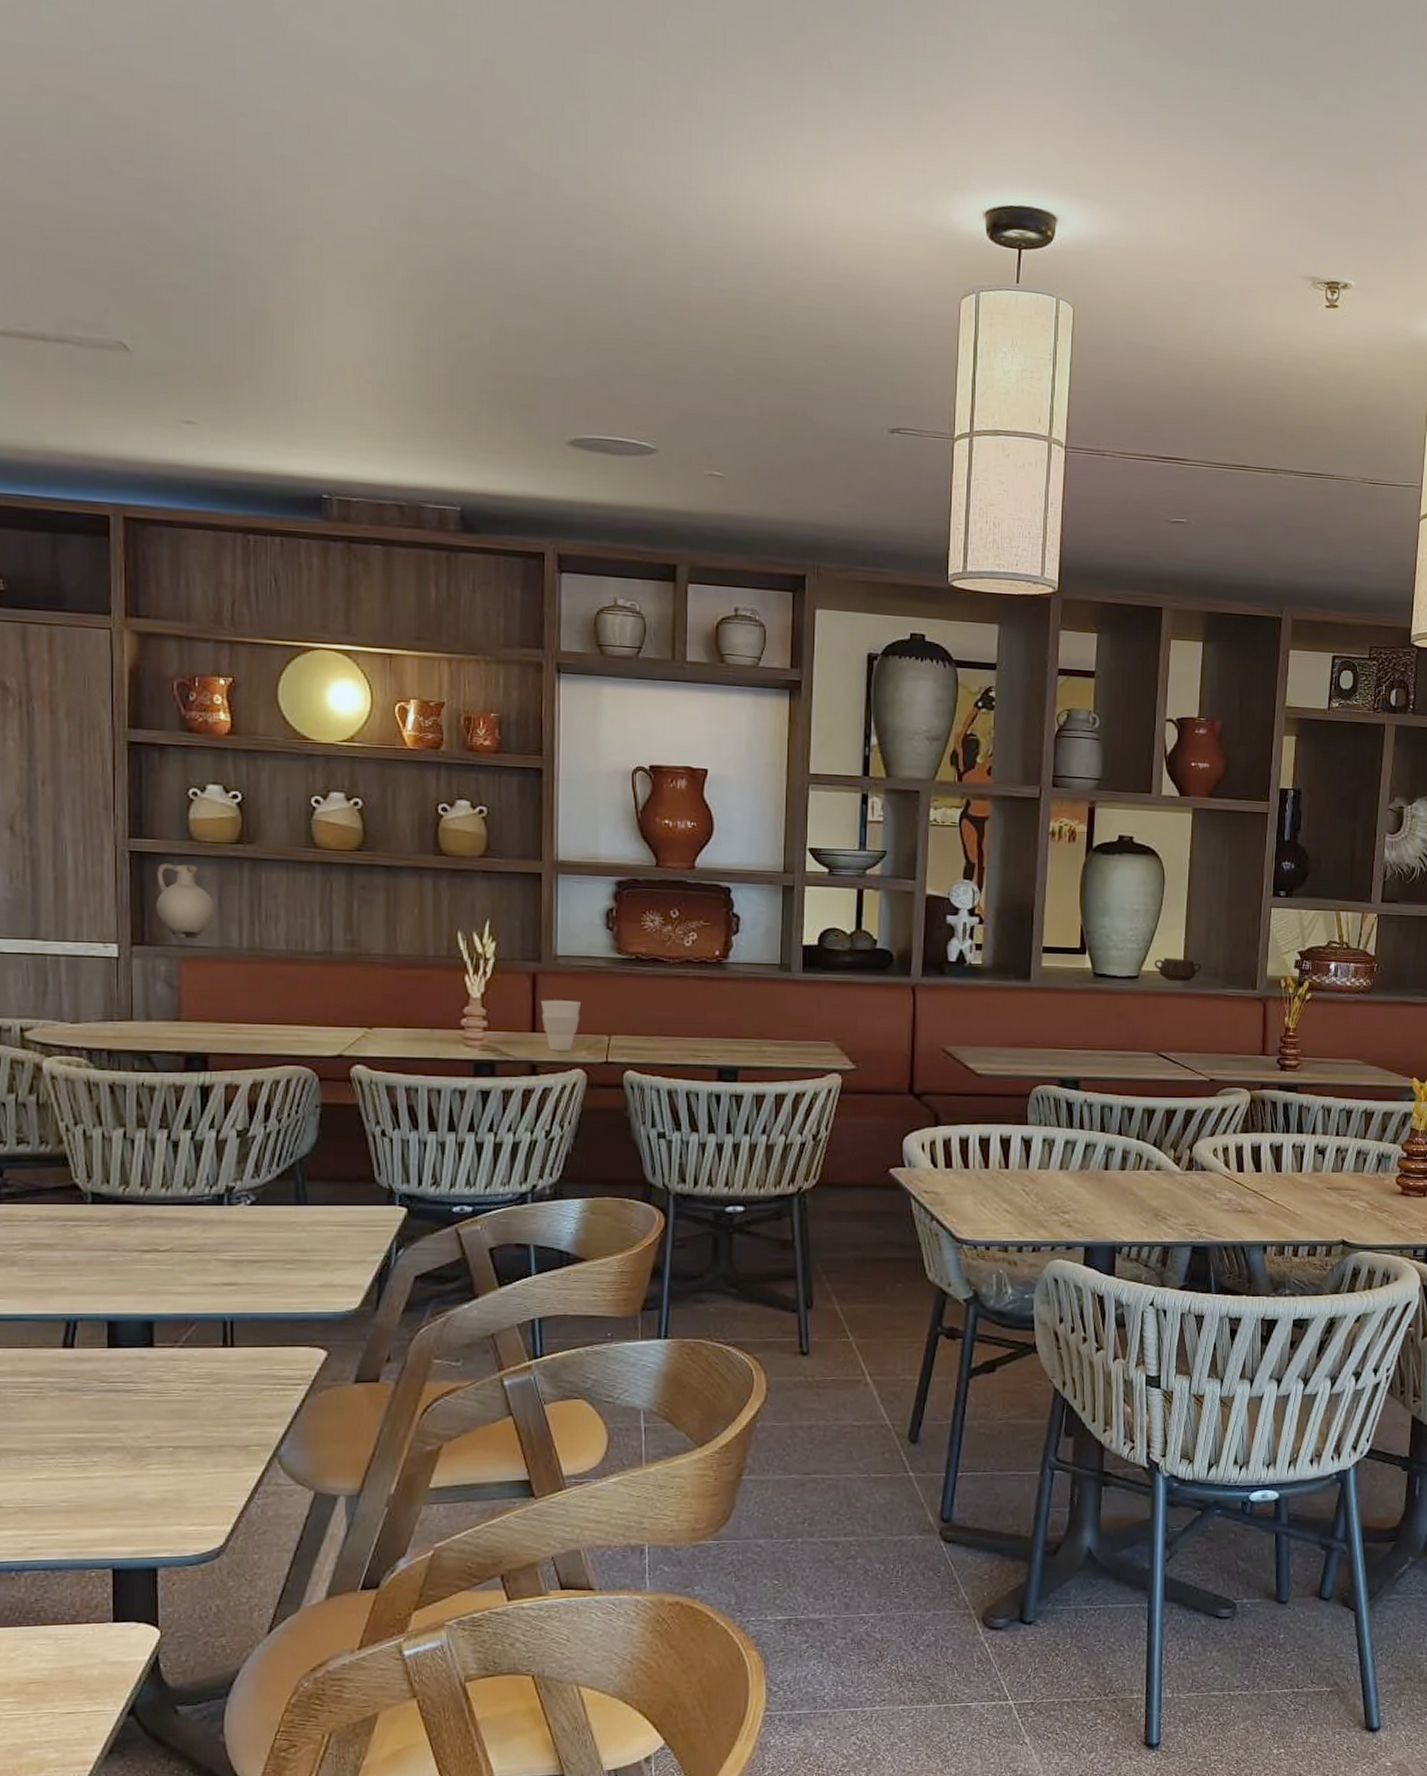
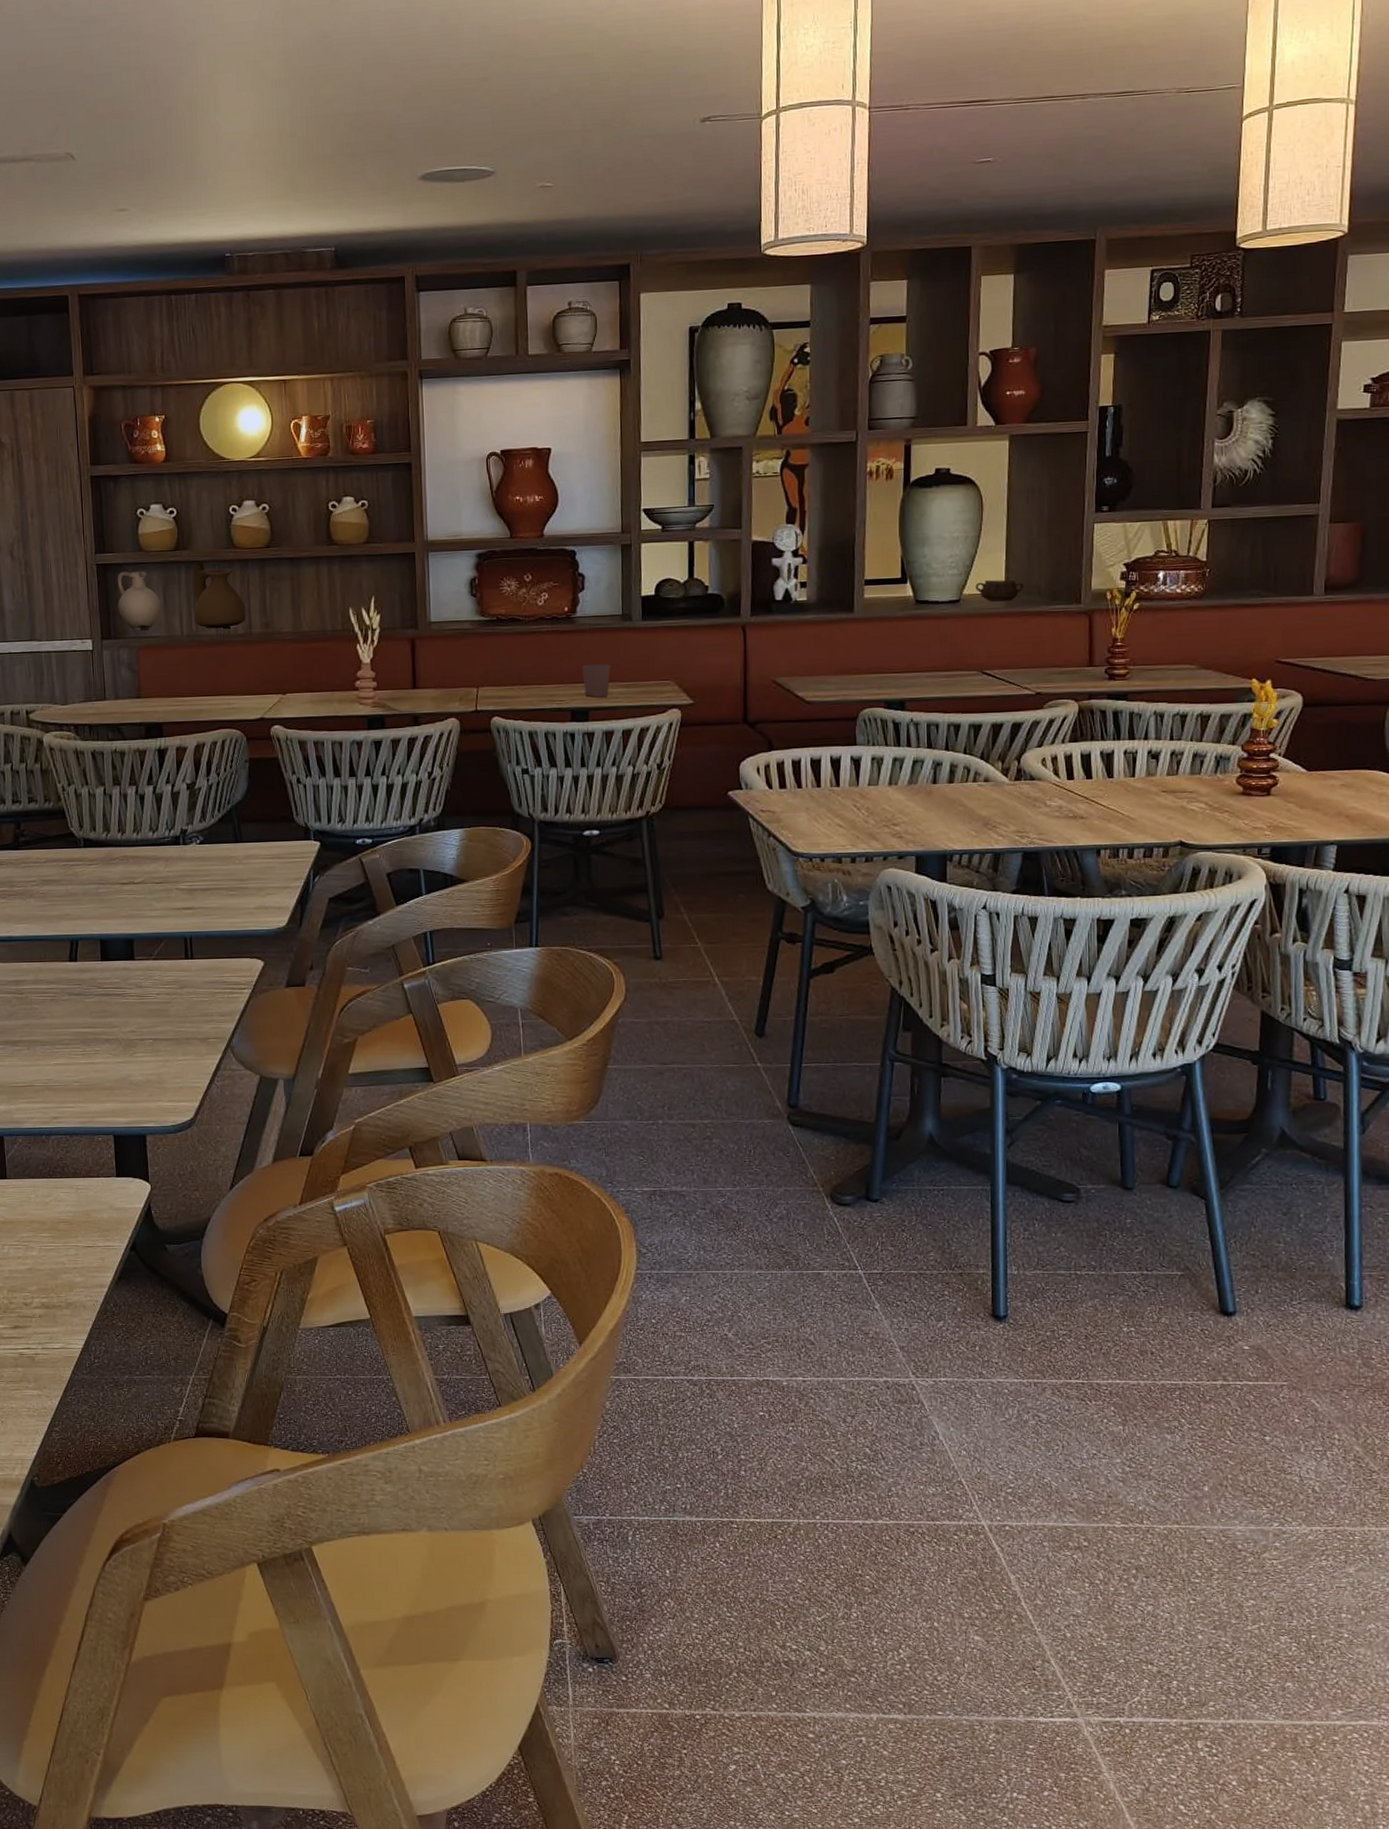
ceramic jug: none [258,859,326,944] -> present [192,560,246,629]
cup: present [540,1000,581,1051] -> none [418,659,453,704]
dixie cup: none [733,1018,765,1056] -> present [582,664,611,698]

